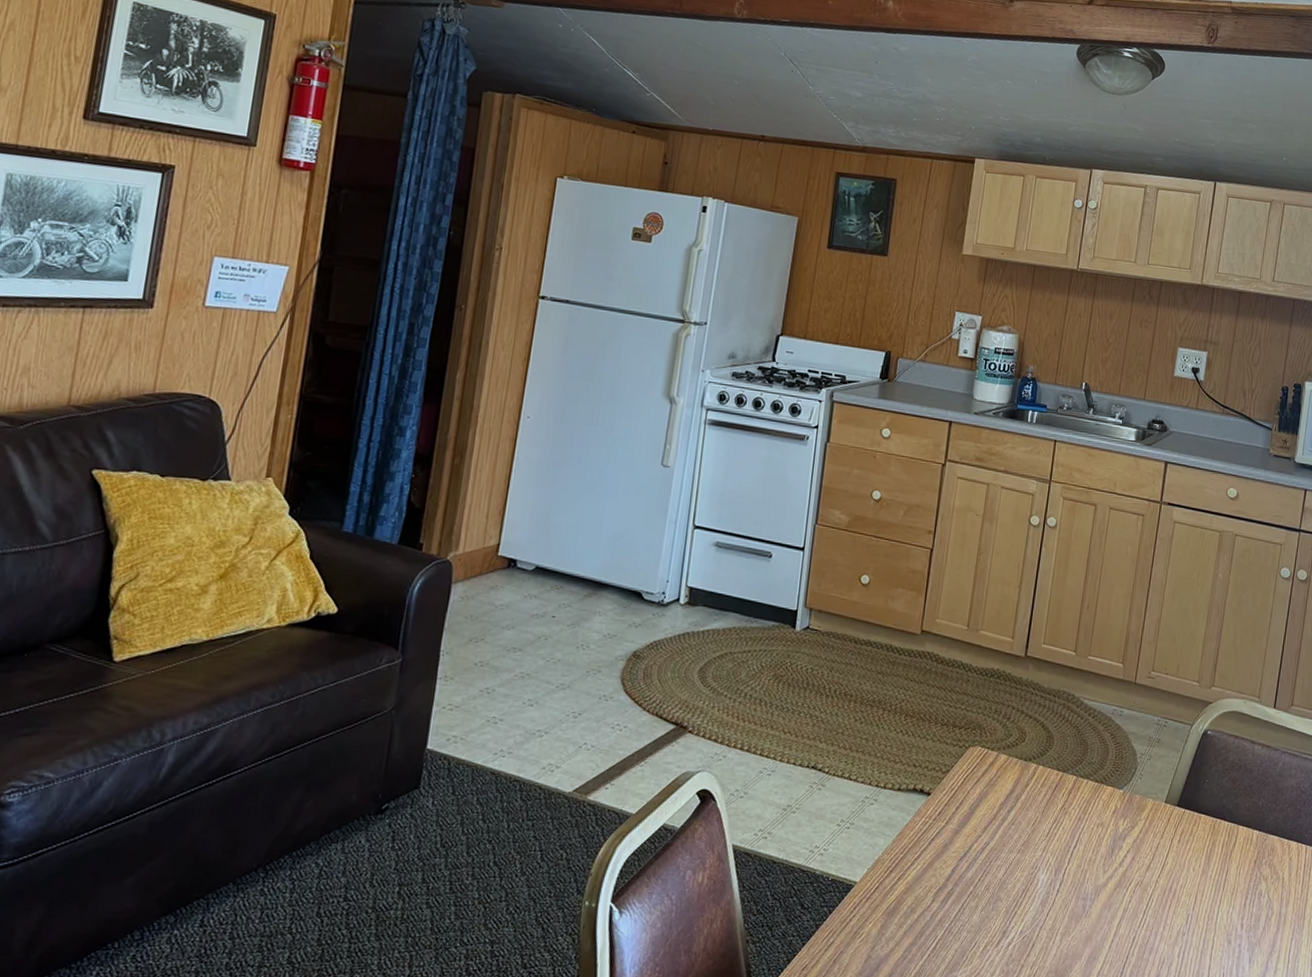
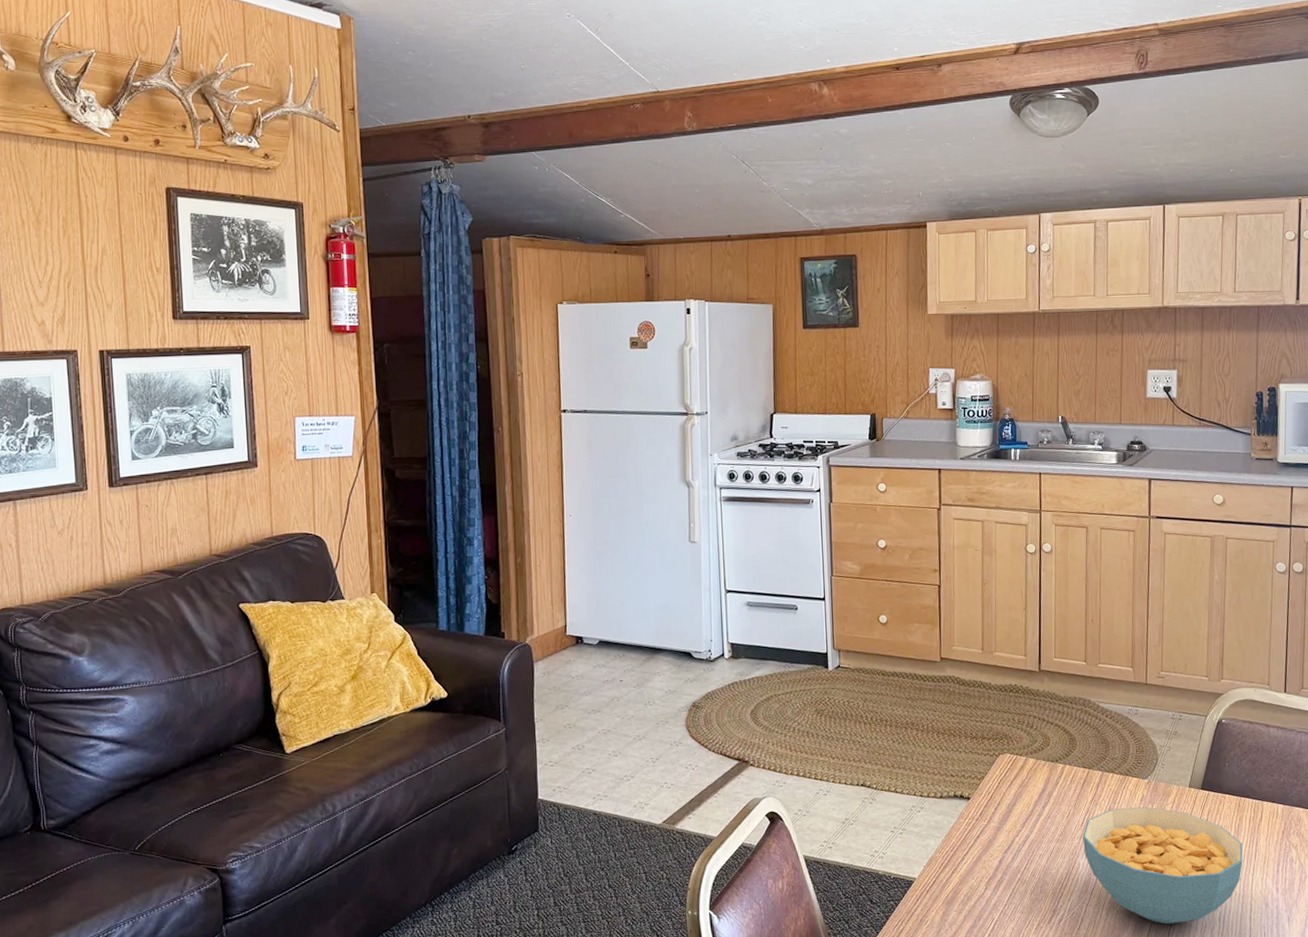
cereal bowl: none [1045,820,1212,957] -> present [1082,806,1243,925]

